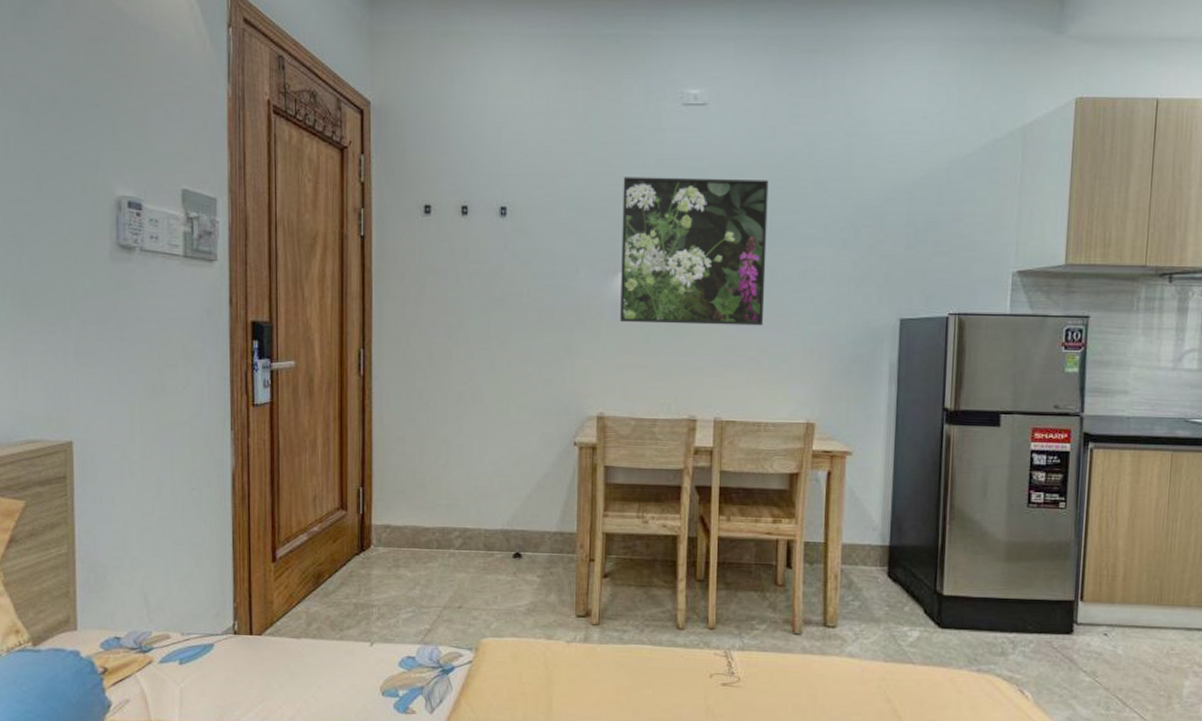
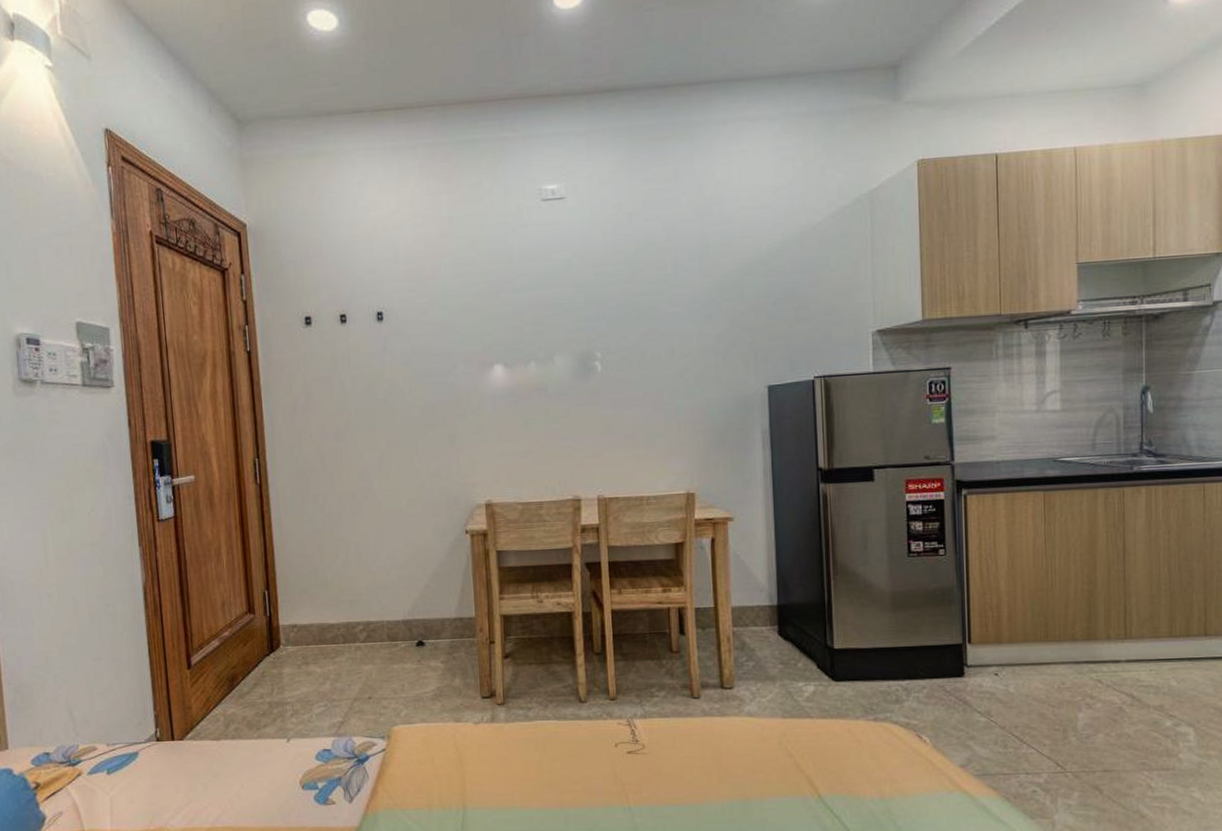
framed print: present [620,177,769,326] -> none [491,264,637,411]

